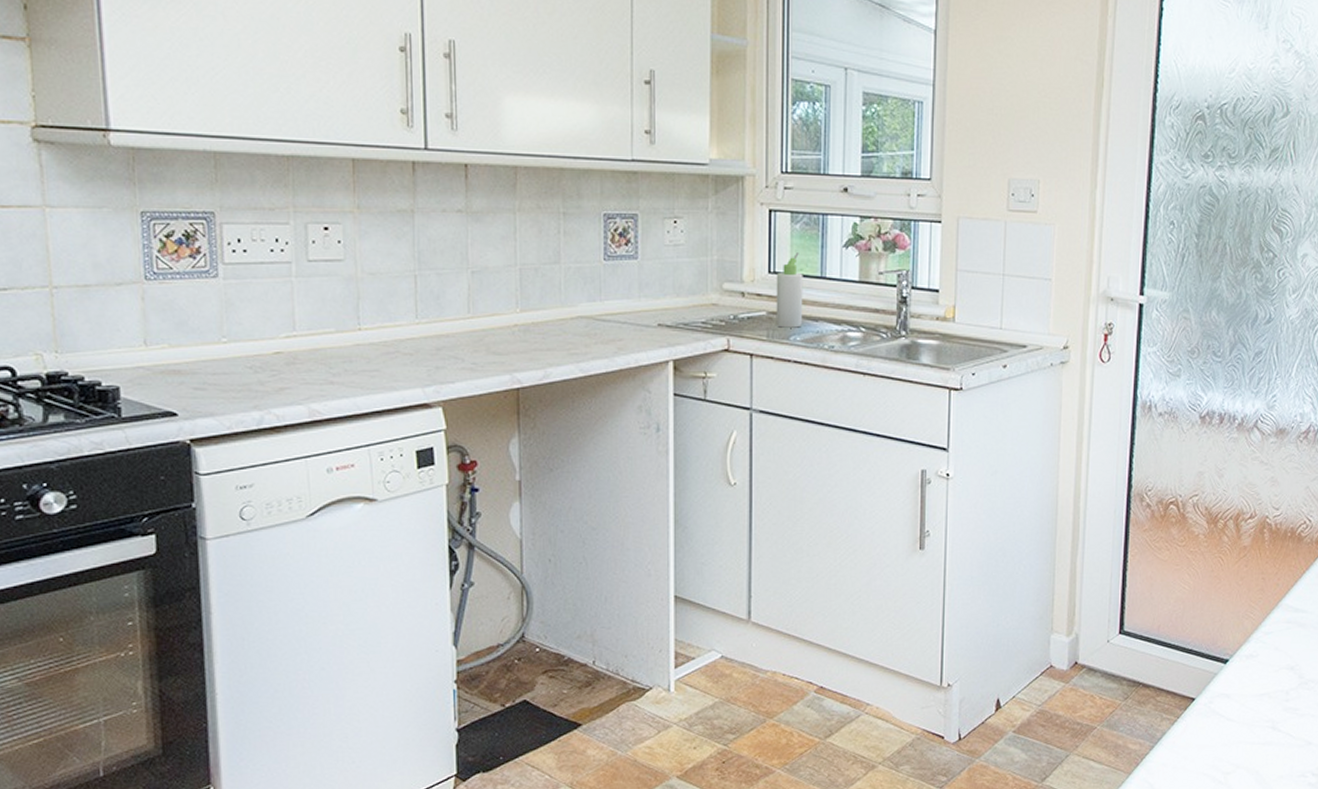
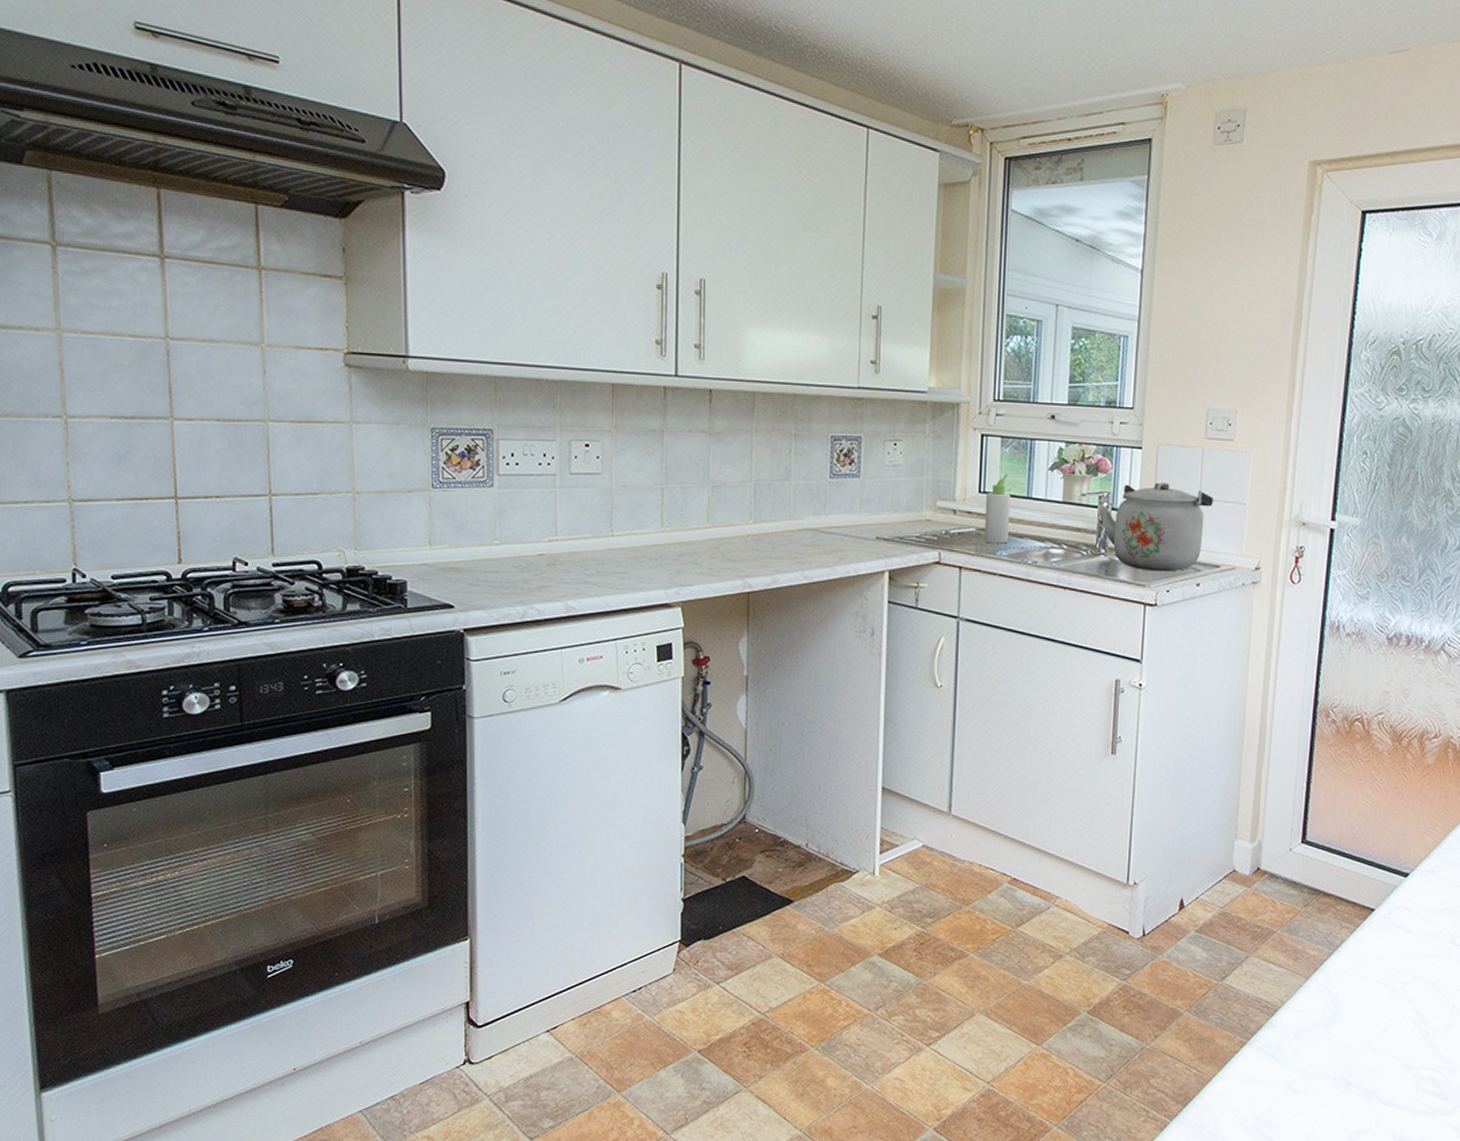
kettle: none [900,258,1018,354] -> present [1100,482,1213,572]

